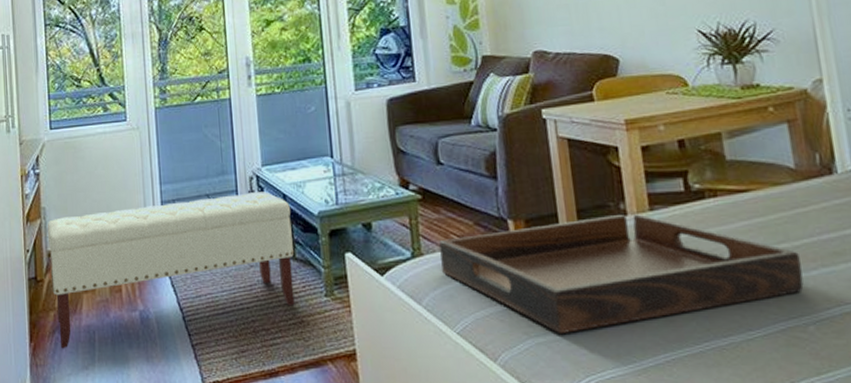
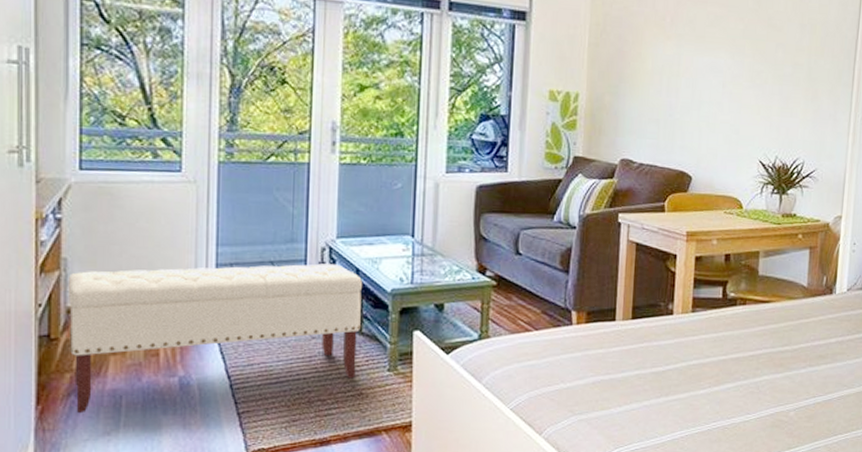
serving tray: present [439,214,804,335] -> none [505,314,795,413]

